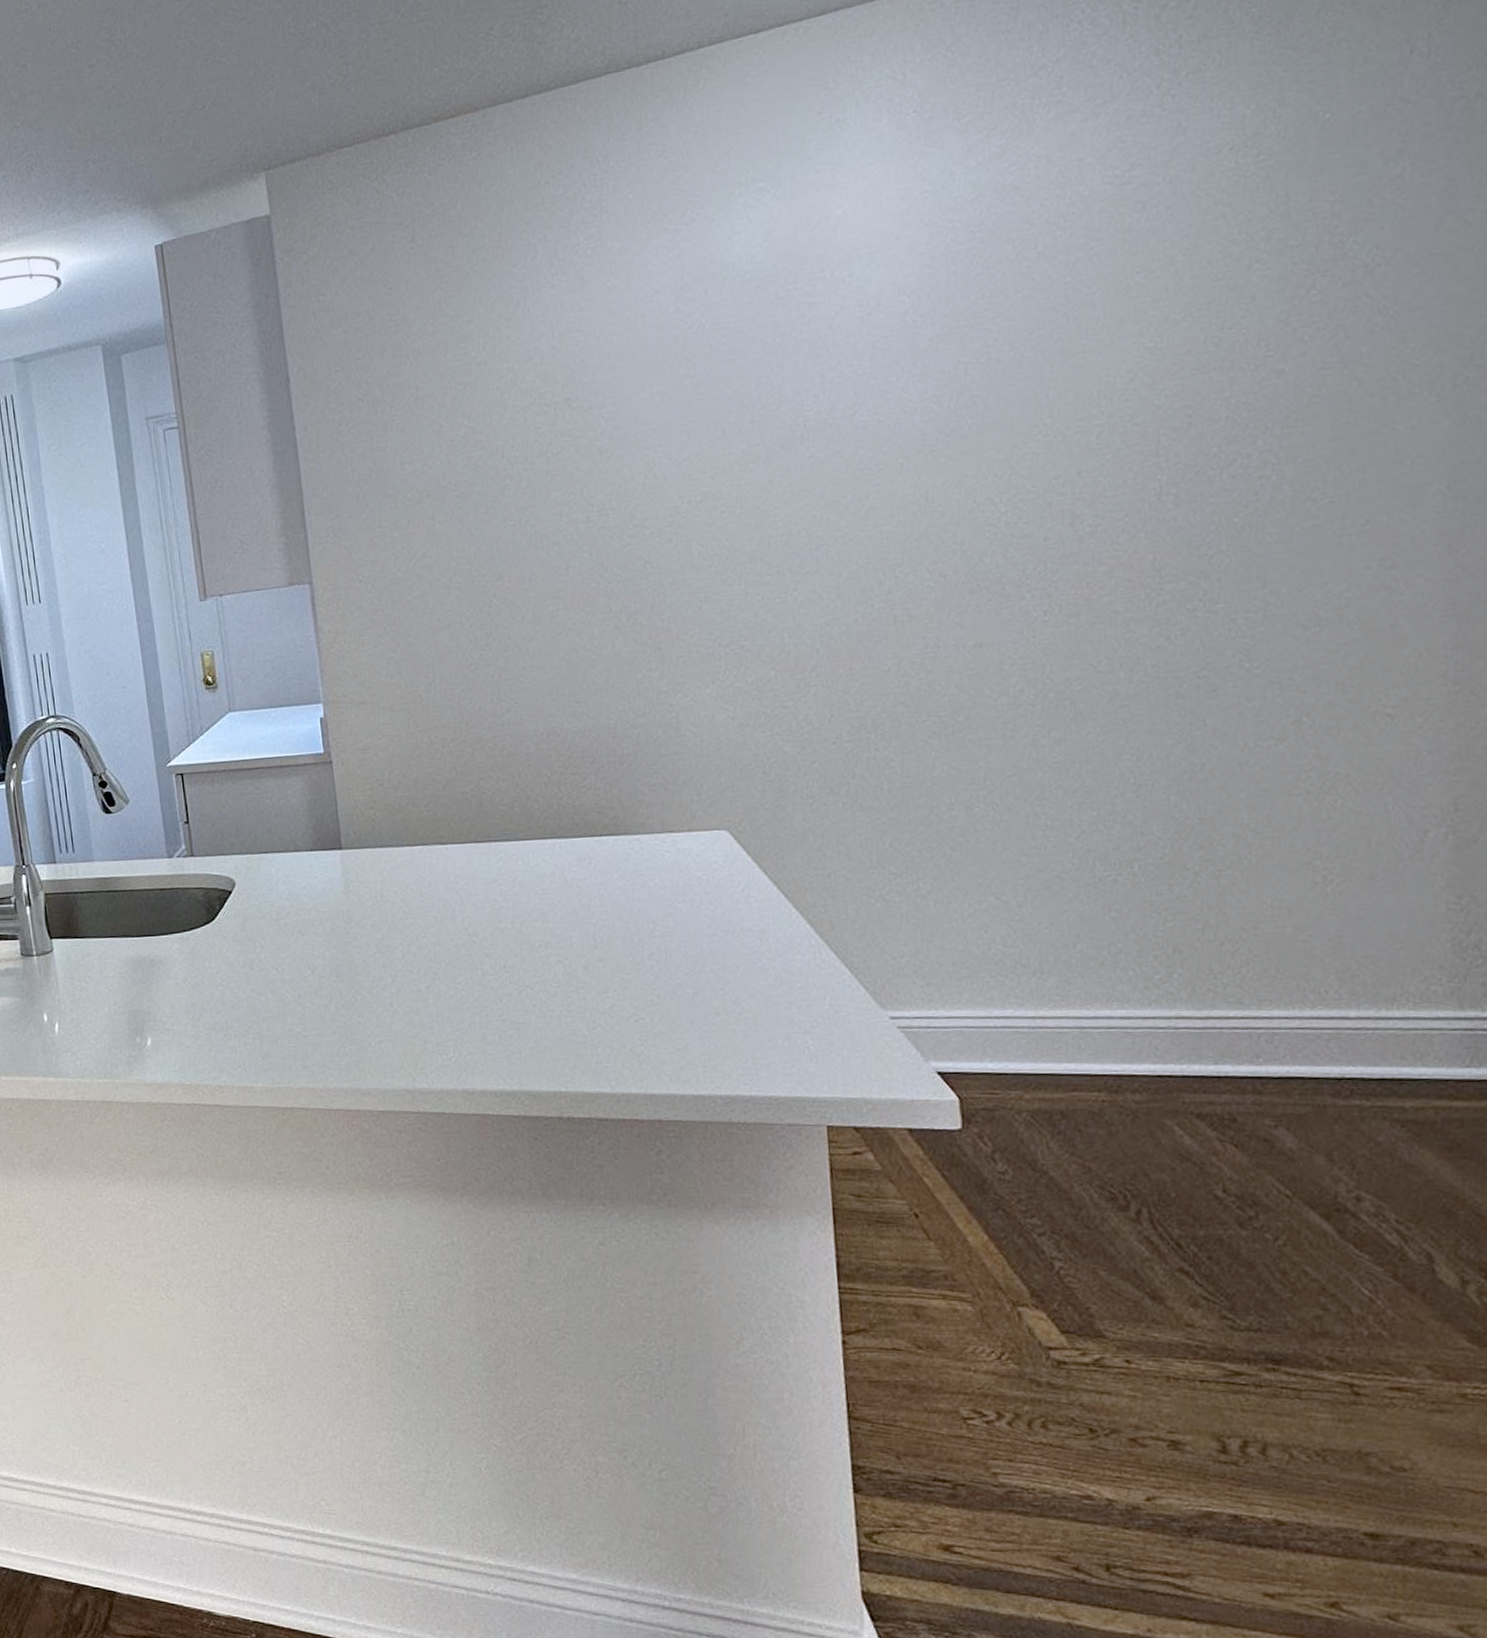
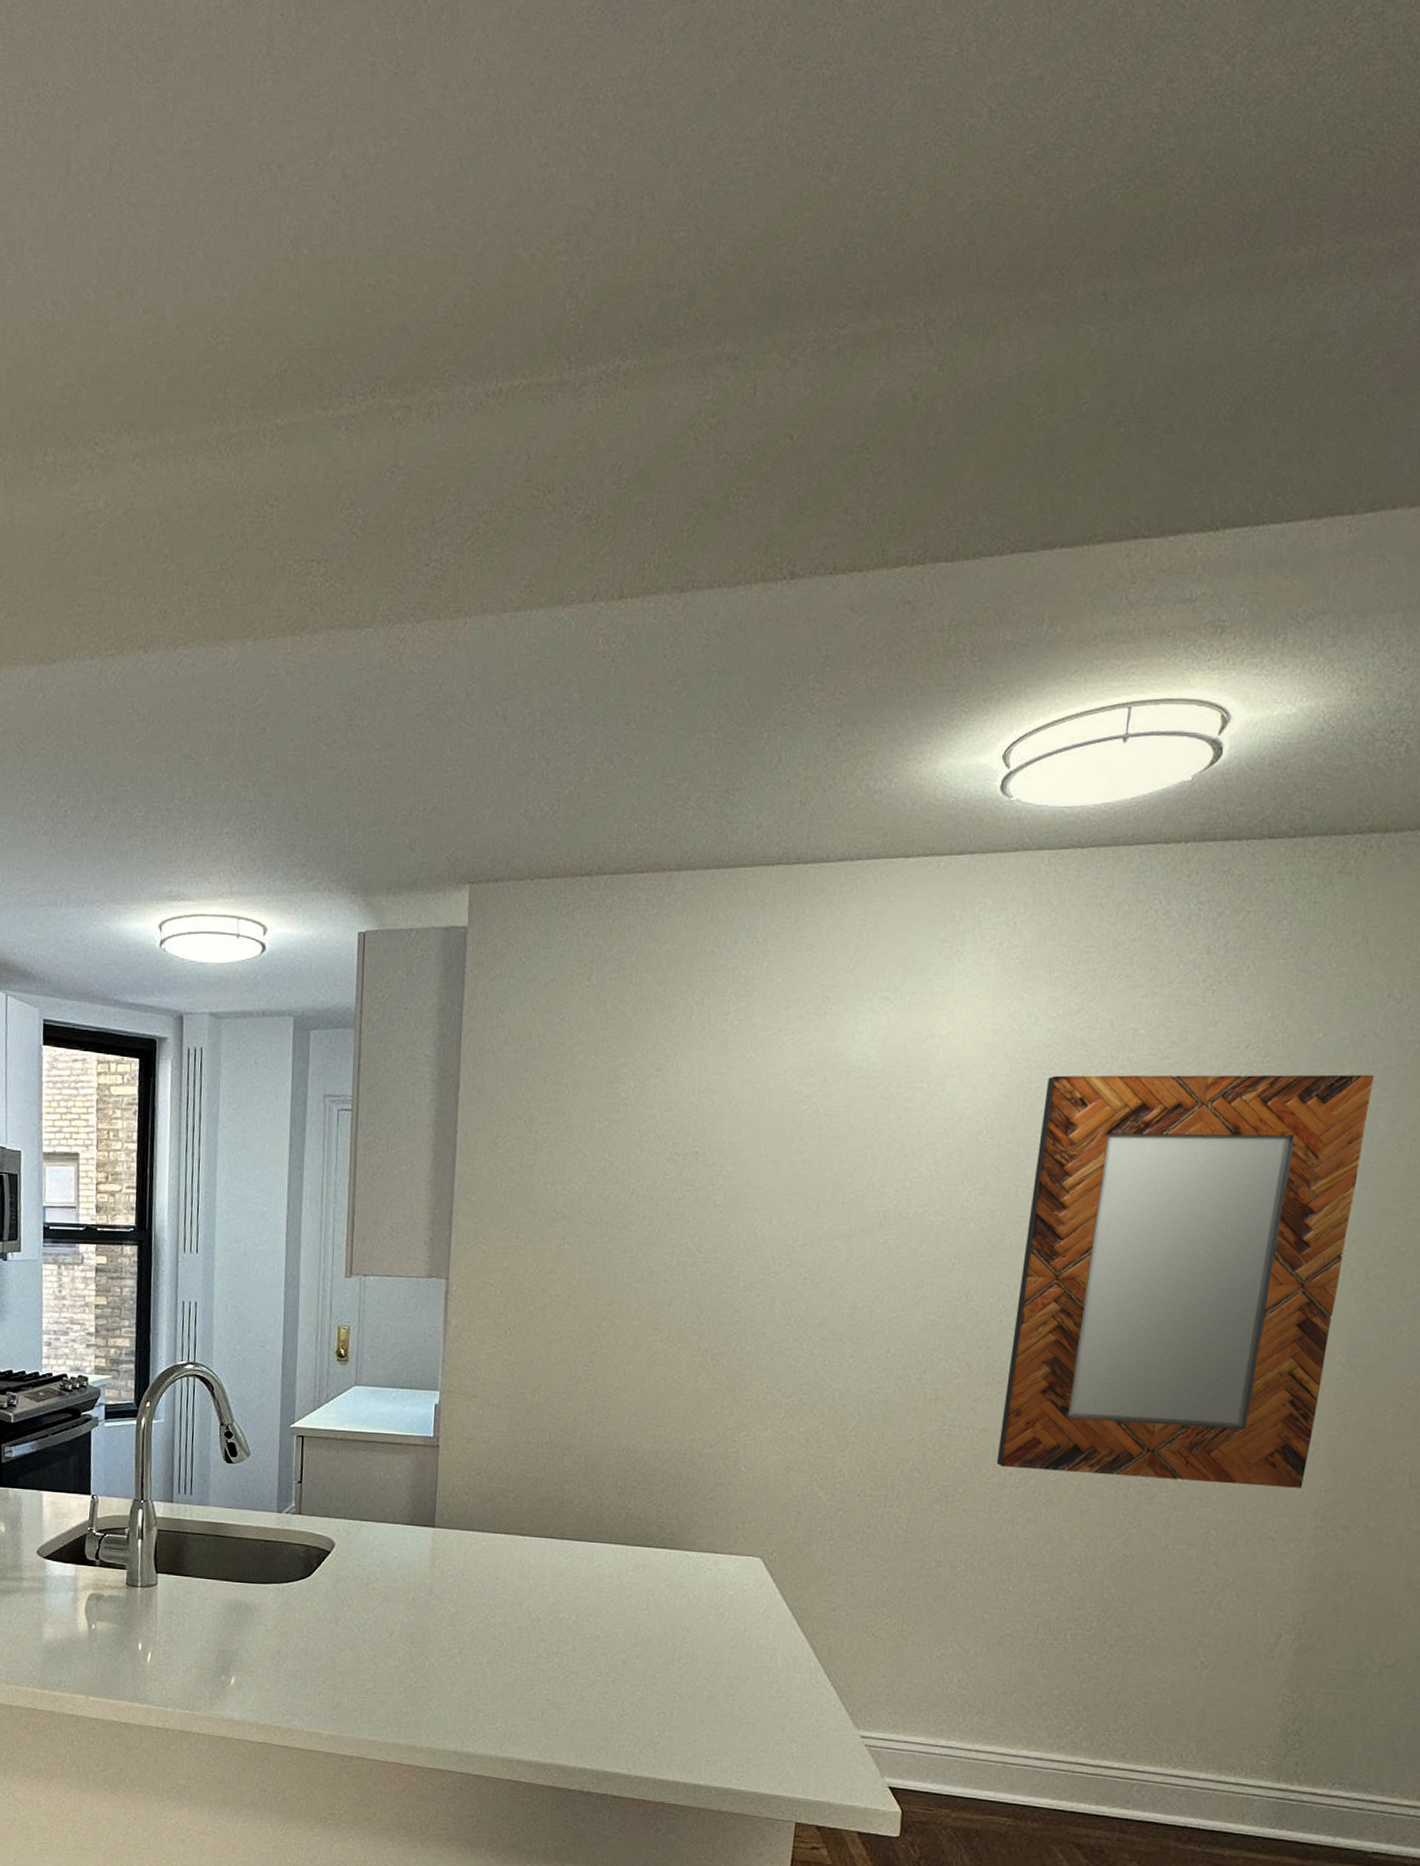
home mirror: none [979,147,1420,685] -> present [996,1074,1374,1488]

